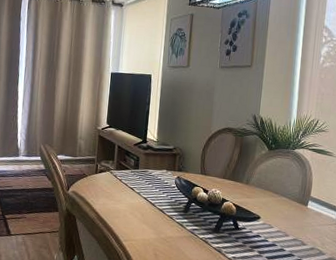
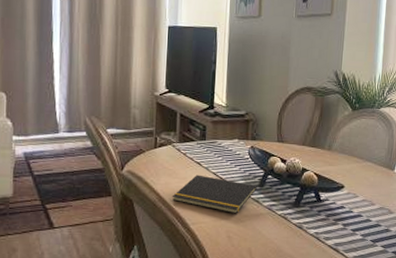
notepad: none [108,198,182,235] -> present [172,174,257,214]

